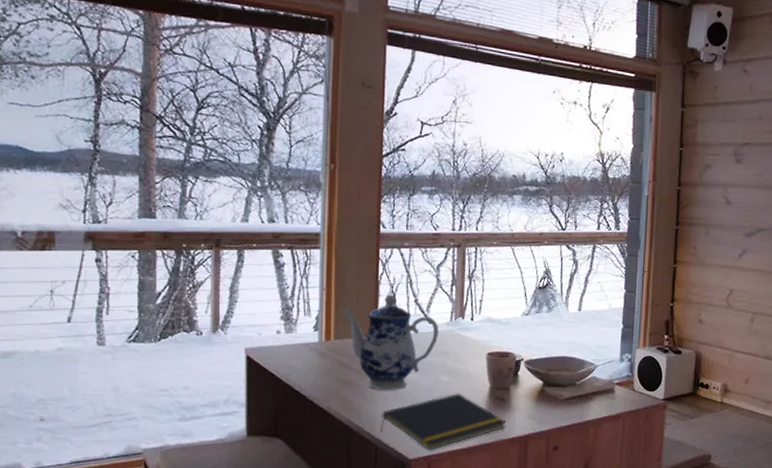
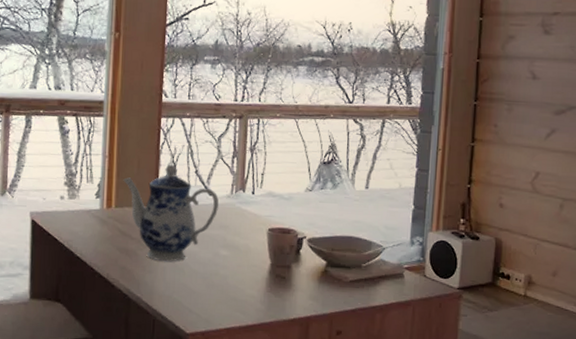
notepad: present [380,393,506,450] -> none [158,269,287,325]

